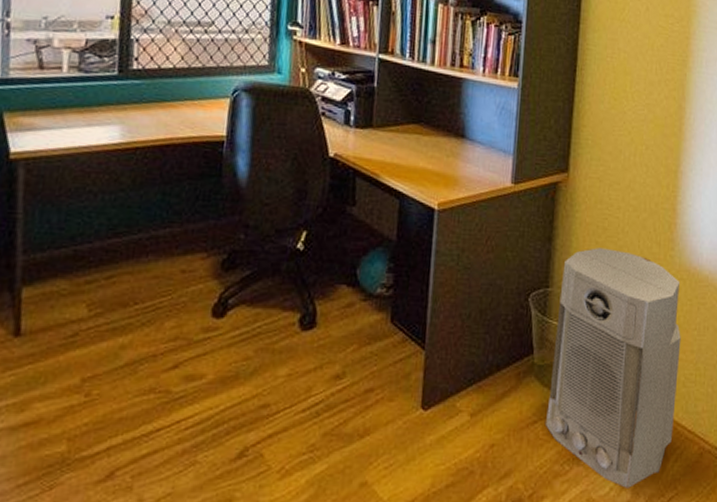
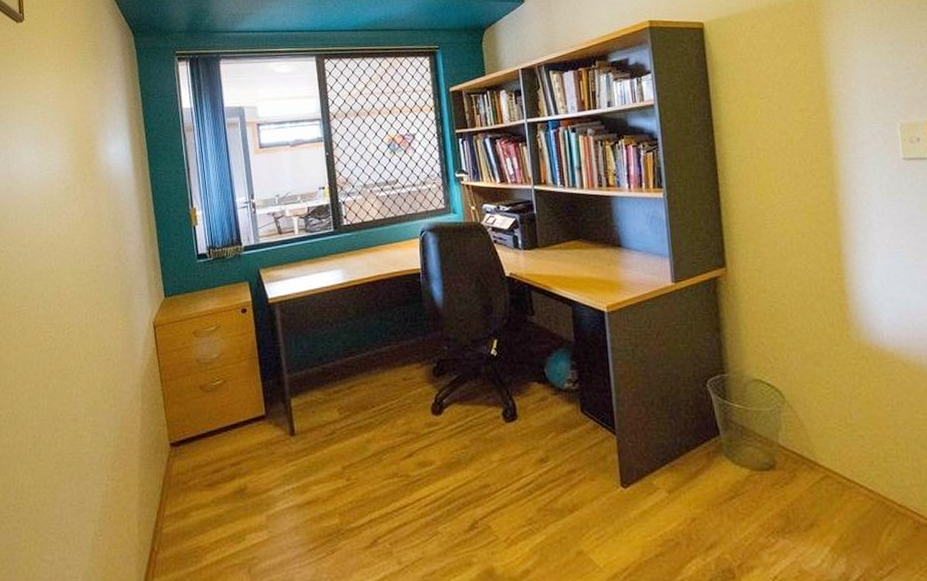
air purifier: present [544,248,681,488] -> none [736,333,882,561]

